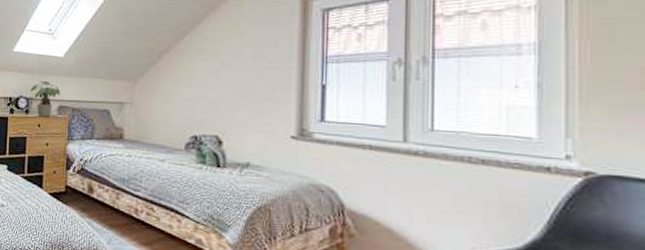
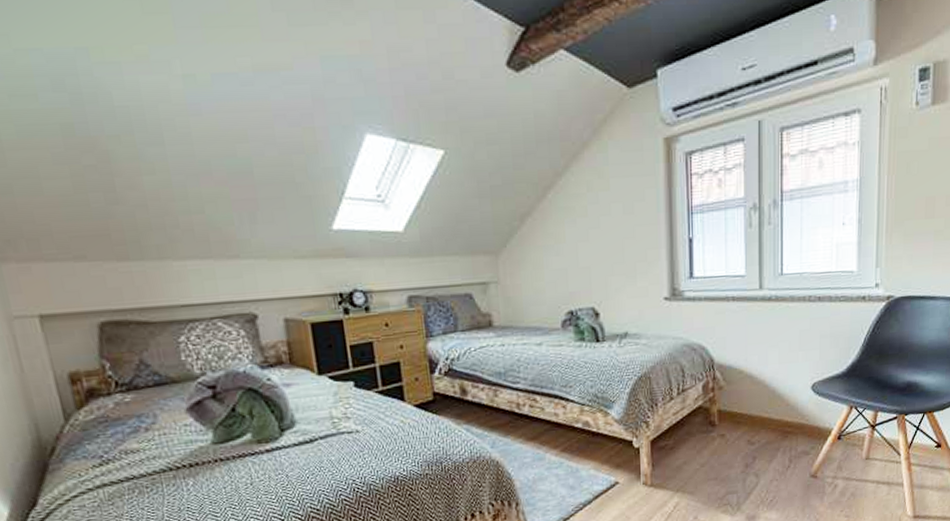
potted plant: present [30,80,60,119] -> none [366,265,407,315]

